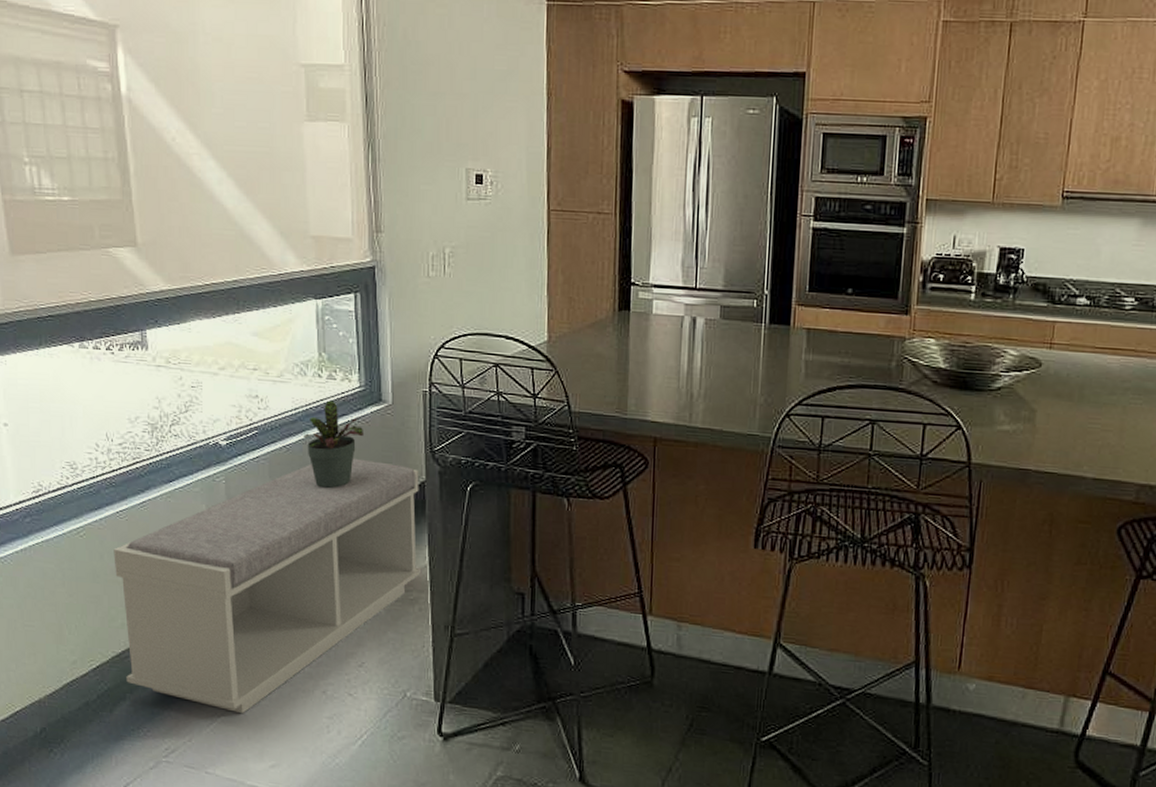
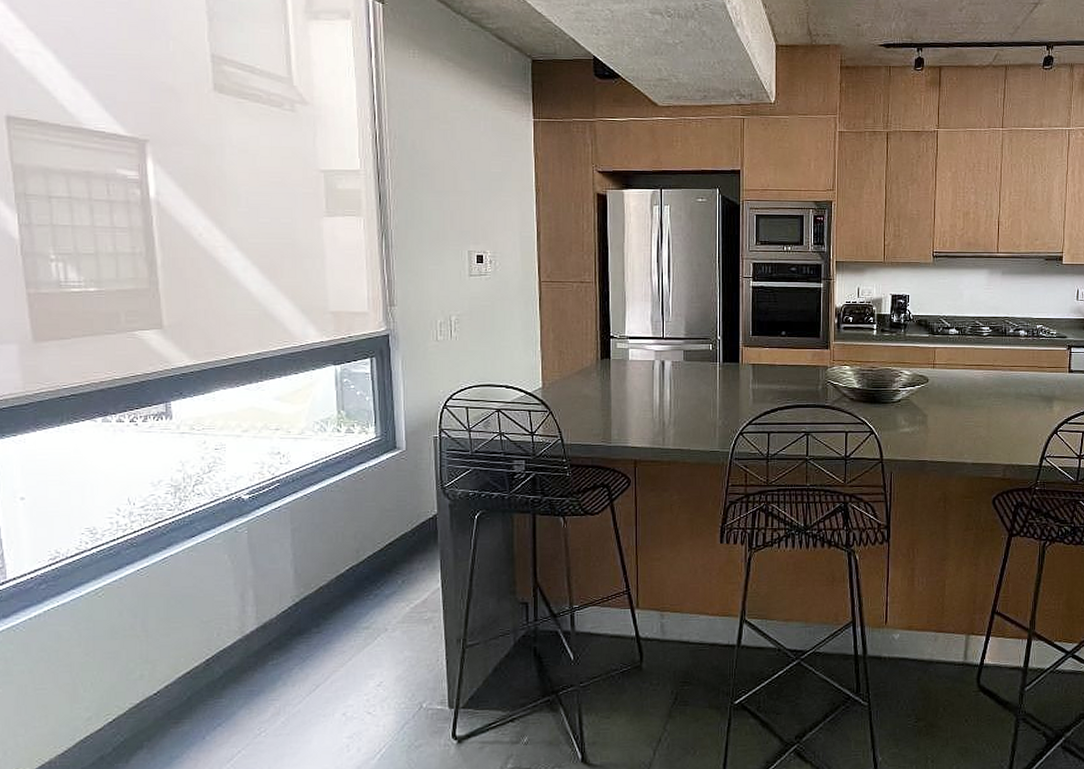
bench: present [113,458,421,714] -> none [133,500,434,746]
potted plant: present [304,400,365,488] -> none [324,451,381,528]

